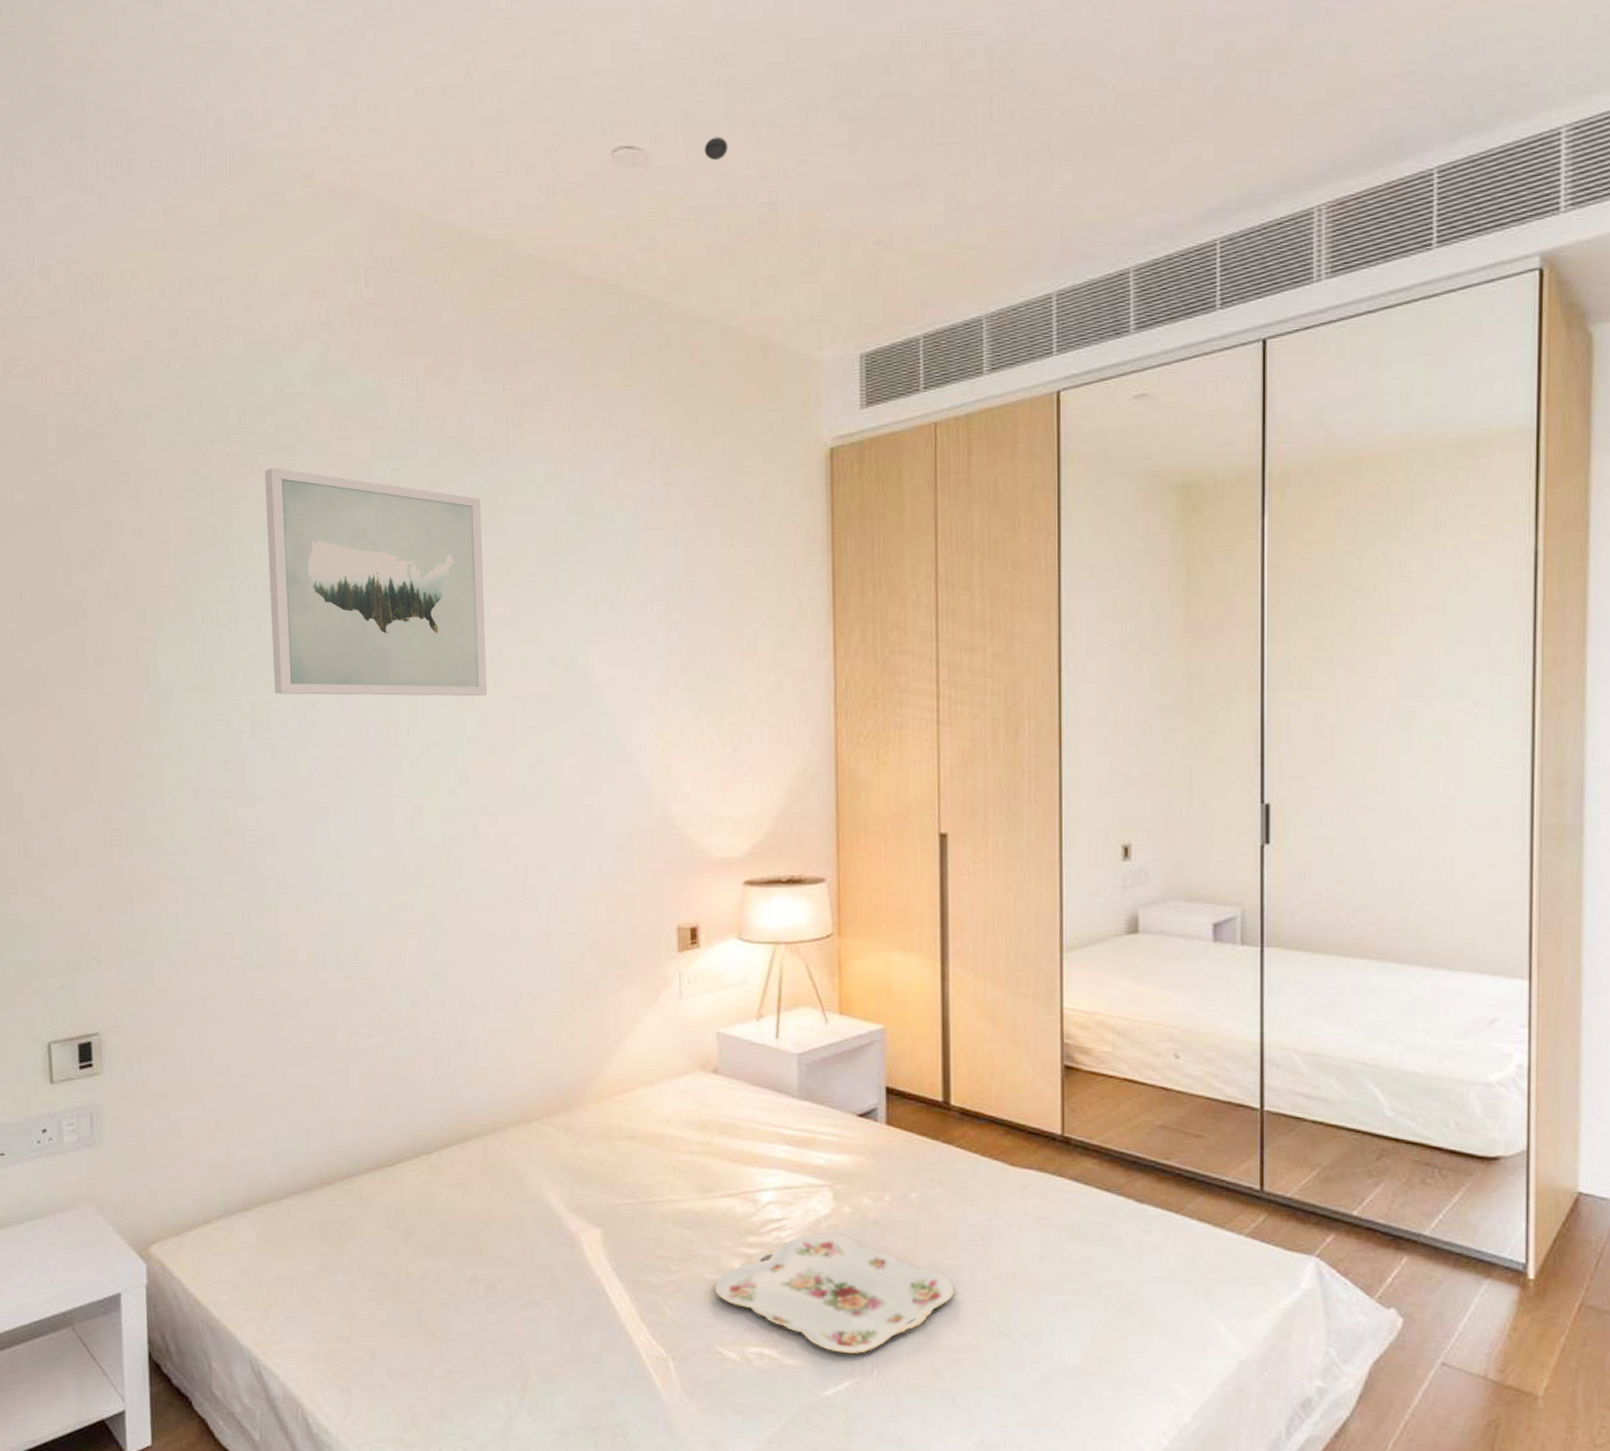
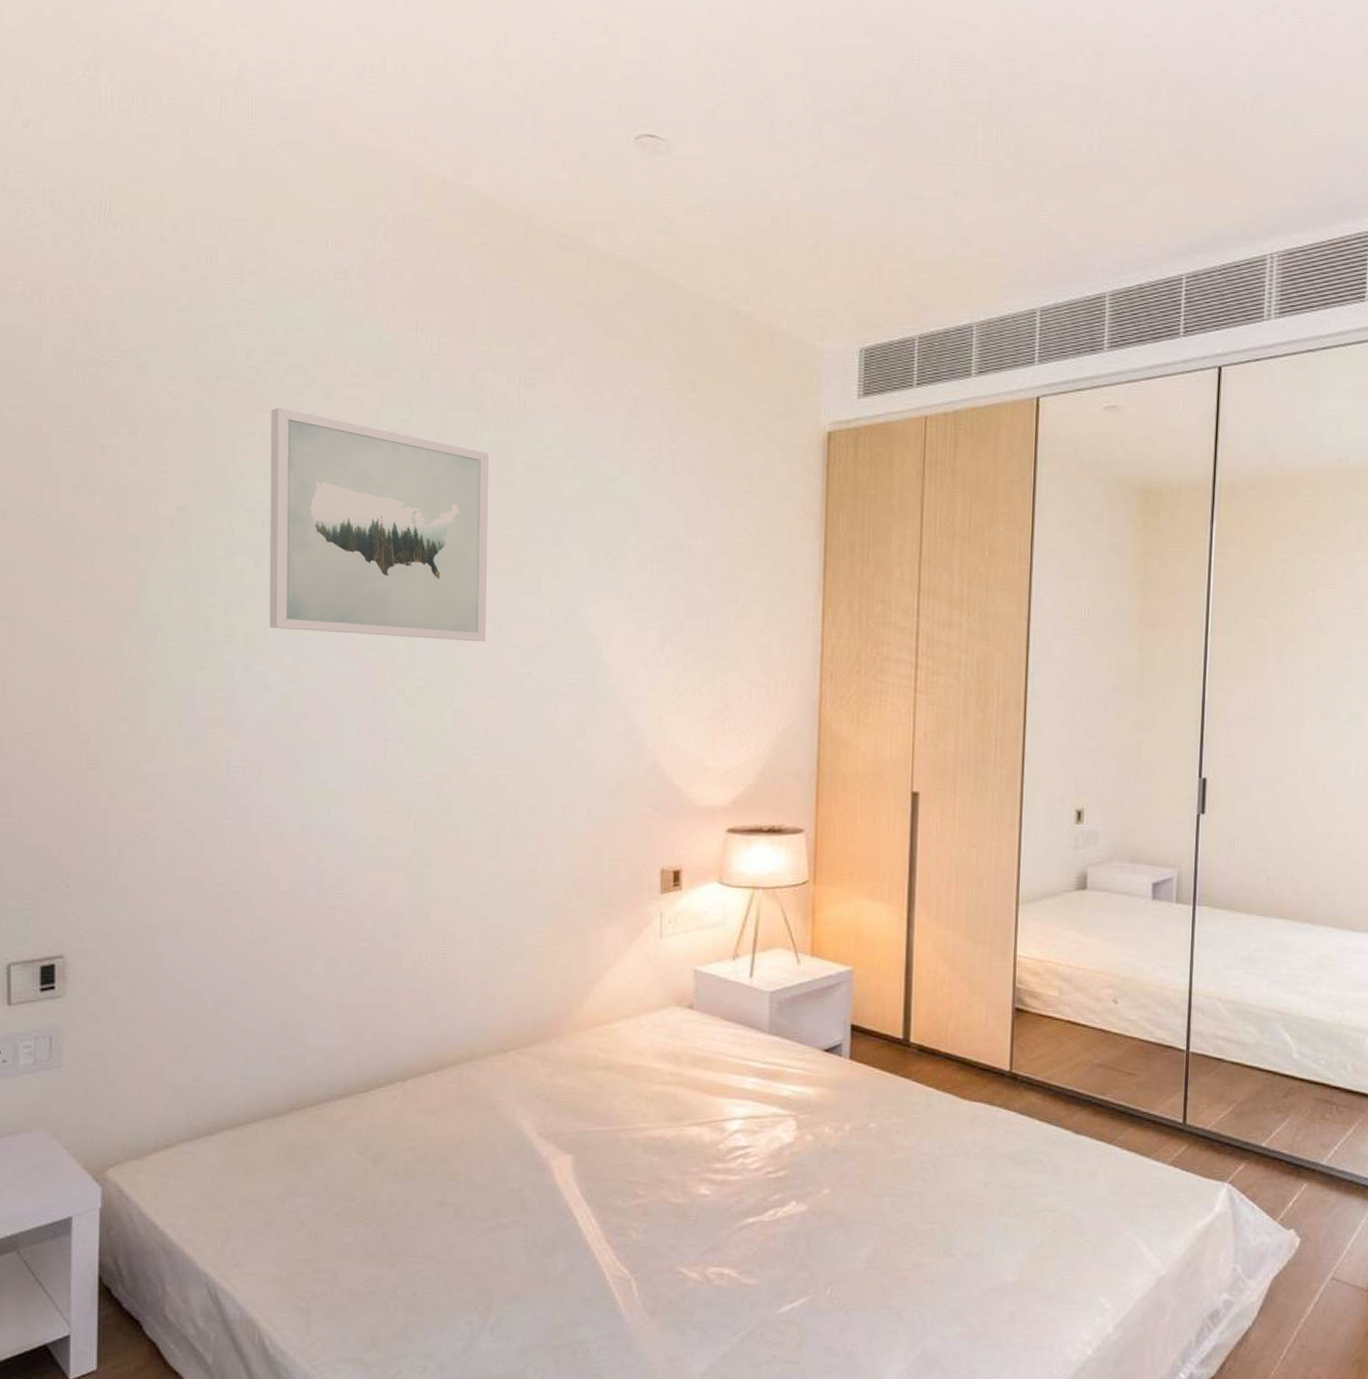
smoke detector: present [704,137,728,161] -> none [723,135,746,157]
serving tray: present [714,1232,955,1353] -> none [679,1159,906,1273]

